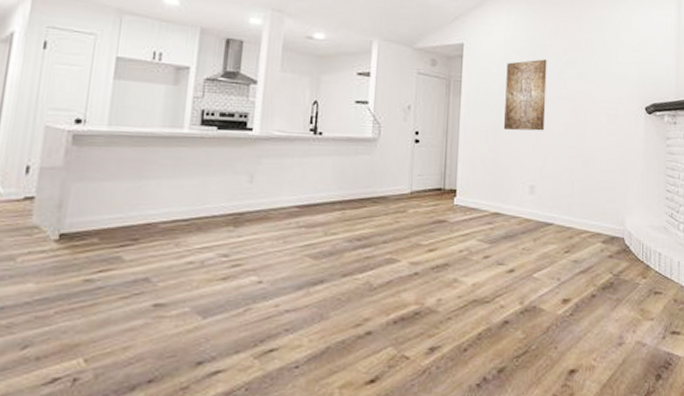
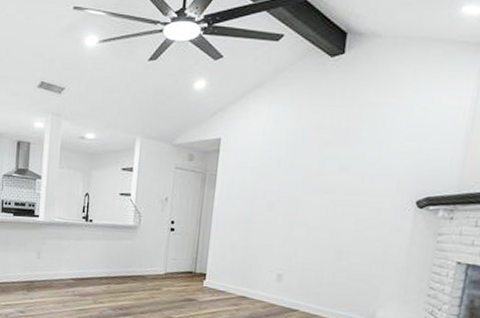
wall art: present [504,59,547,131] -> none [256,151,307,224]

